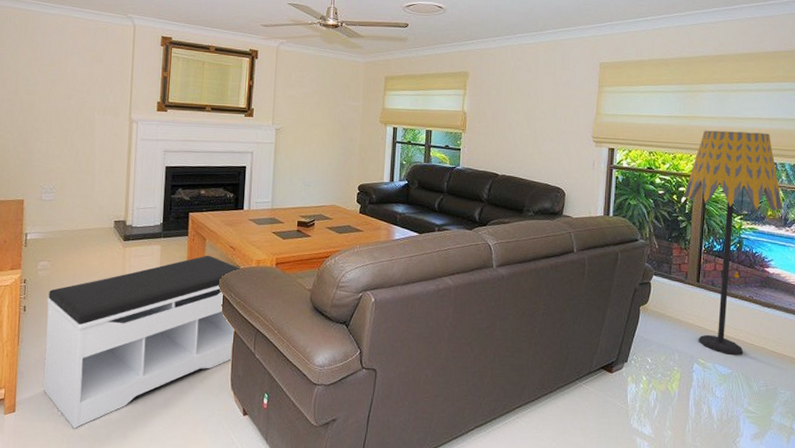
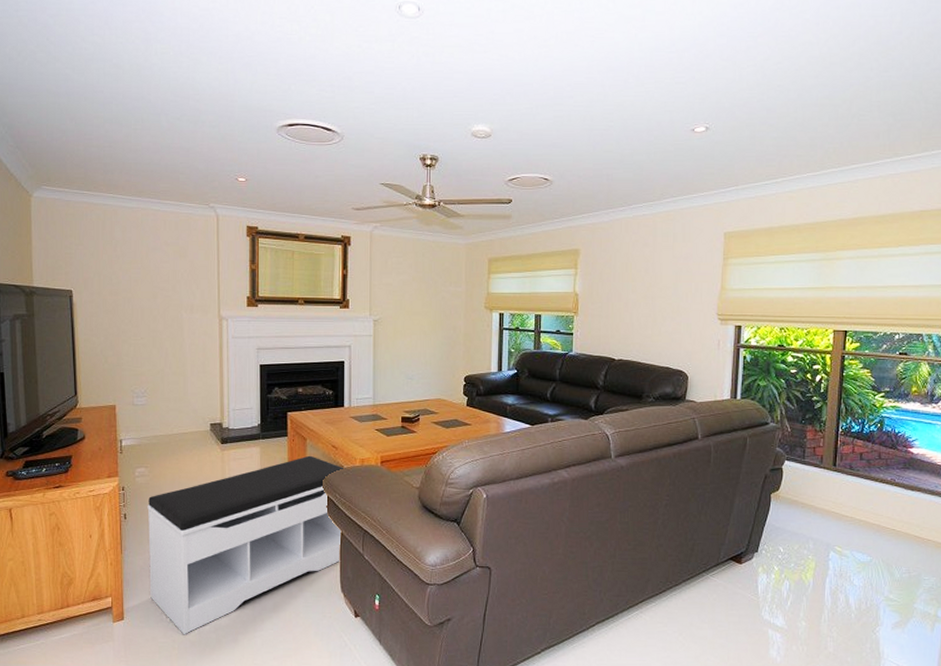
floor lamp: present [684,130,782,355] -> none [819,301,929,541]

